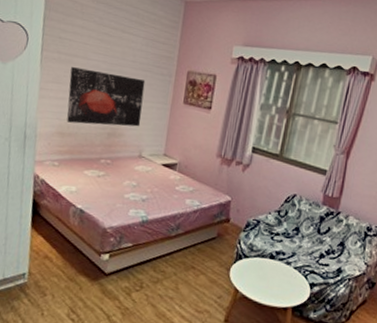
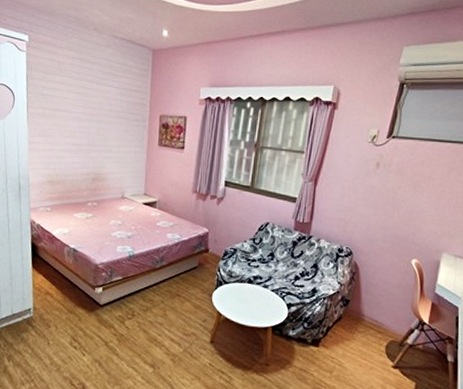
wall art: present [66,67,146,127] -> none [54,120,122,172]

